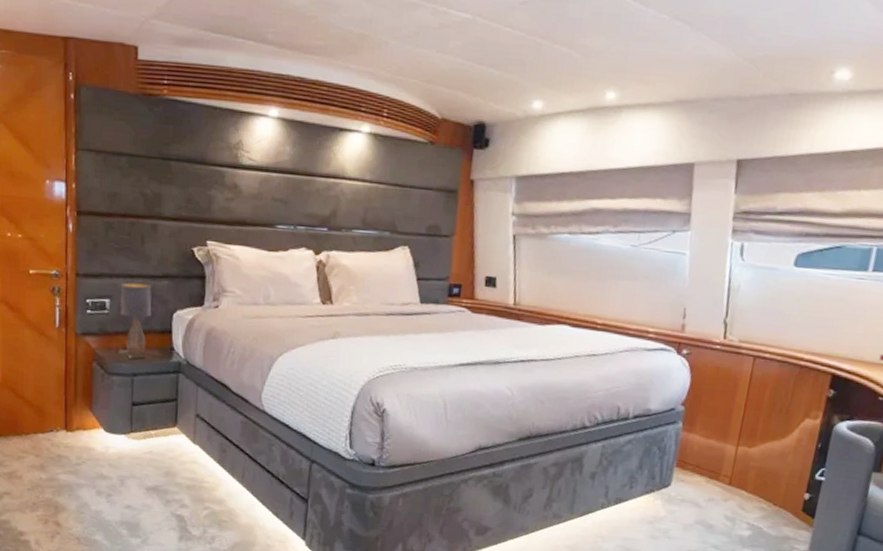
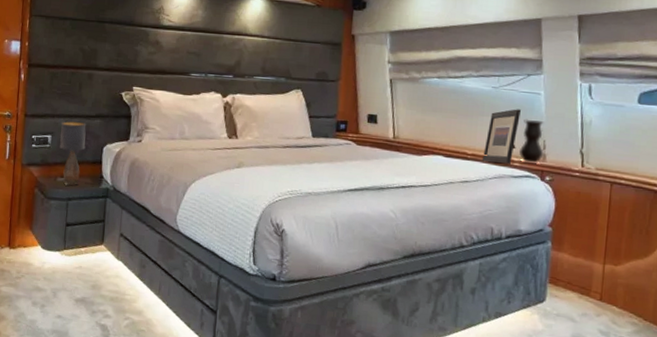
picture frame: none [614,271,661,335] -> present [483,109,521,164]
vase: none [655,283,687,336] -> present [518,119,544,164]

